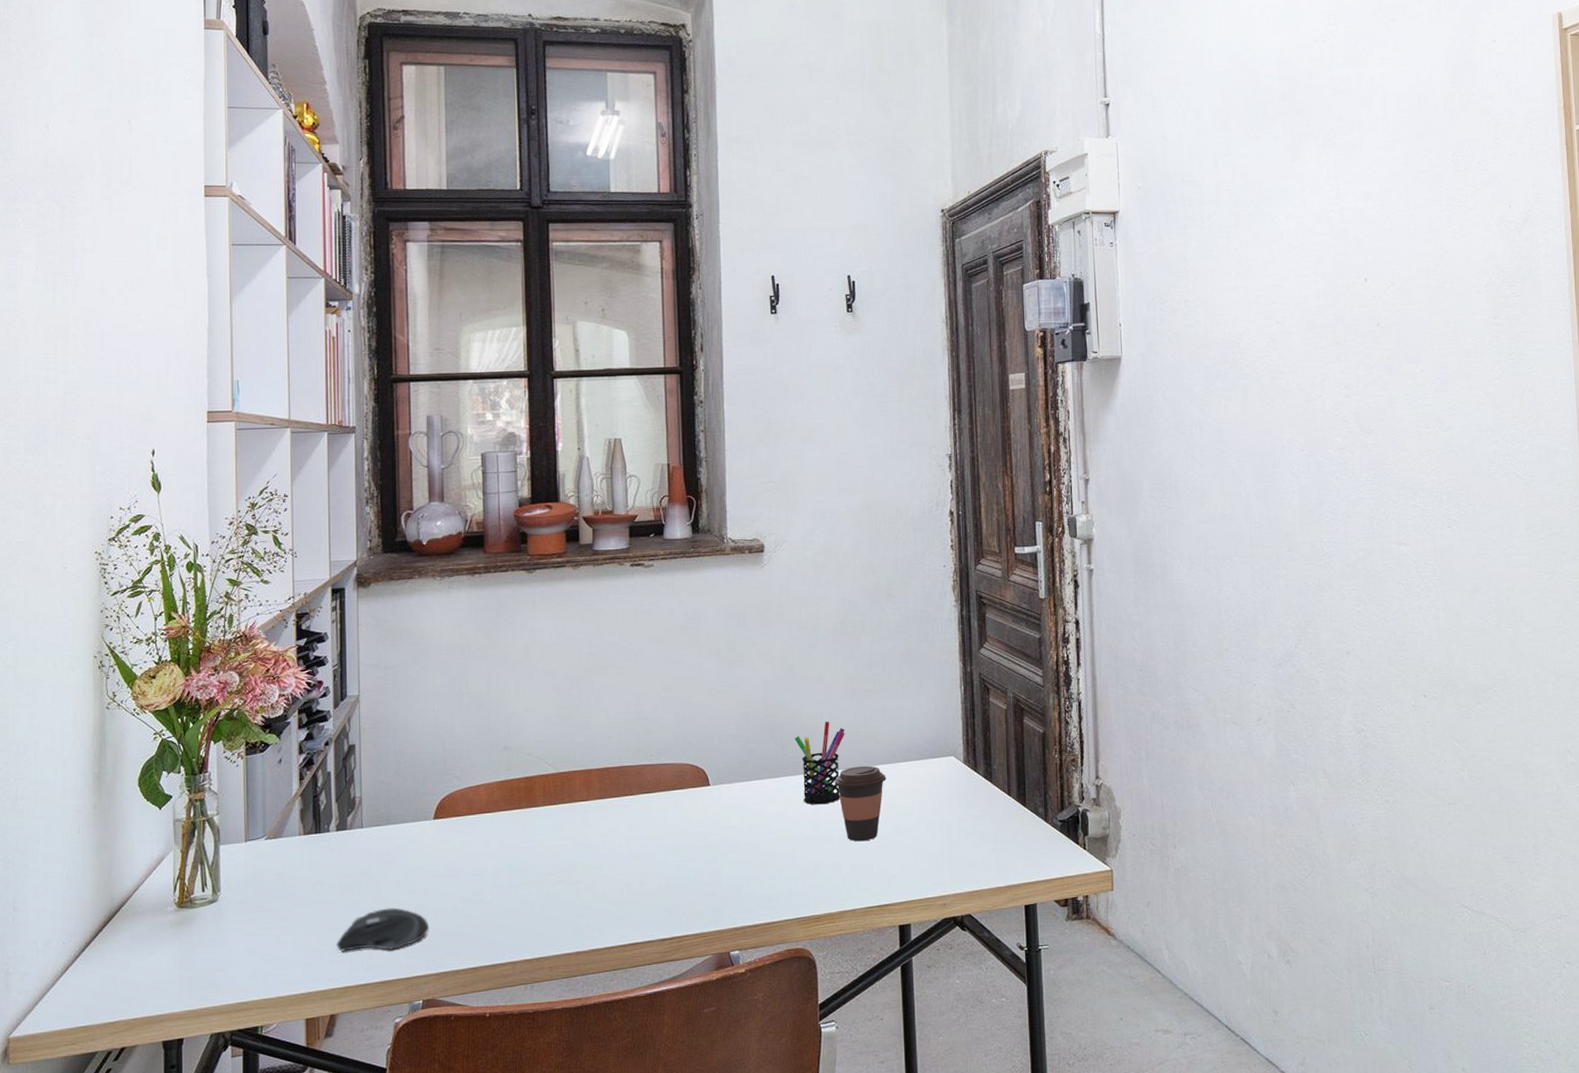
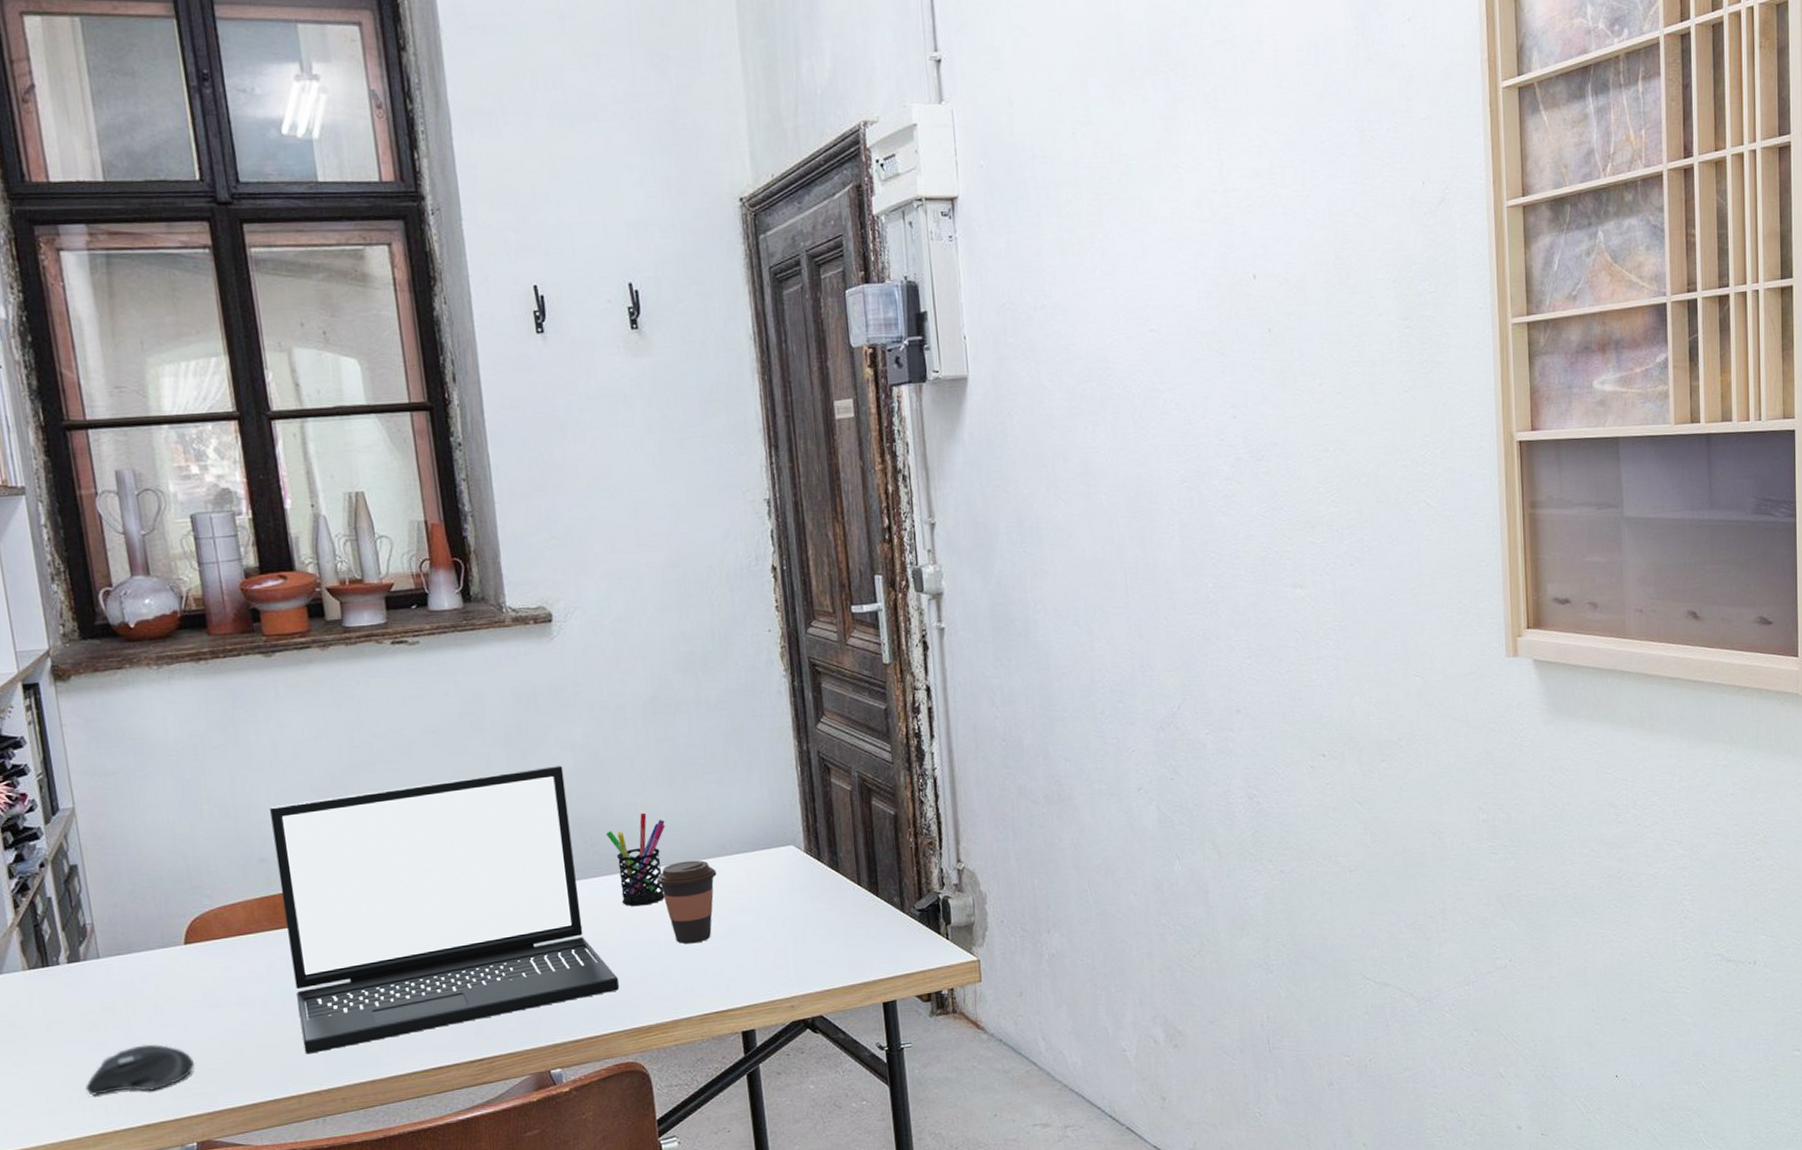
laptop: none [517,675,796,925] -> present [270,764,620,1054]

